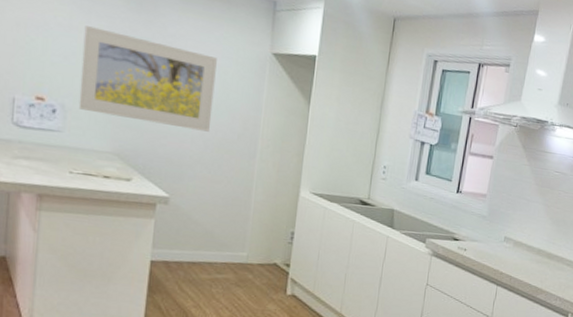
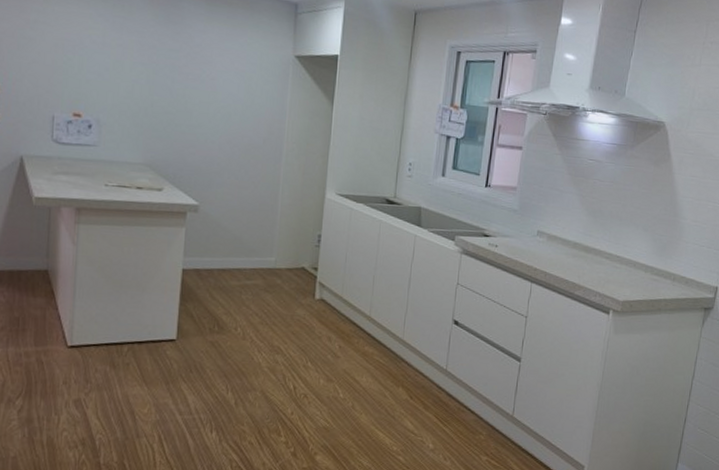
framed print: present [78,26,217,132] -> none [112,42,242,138]

